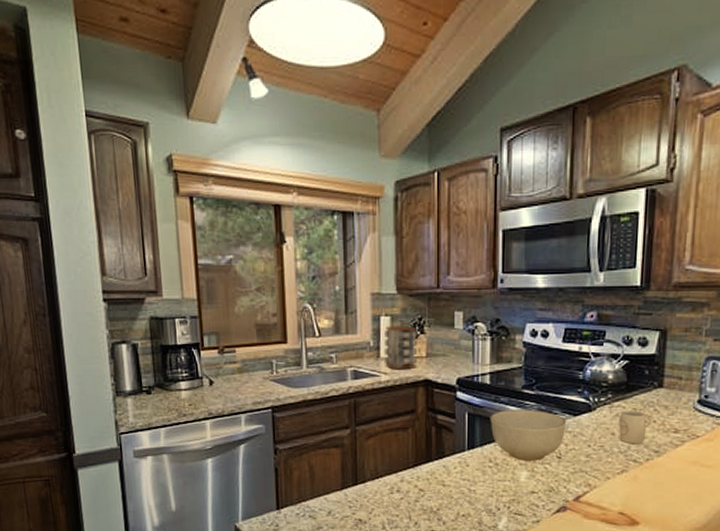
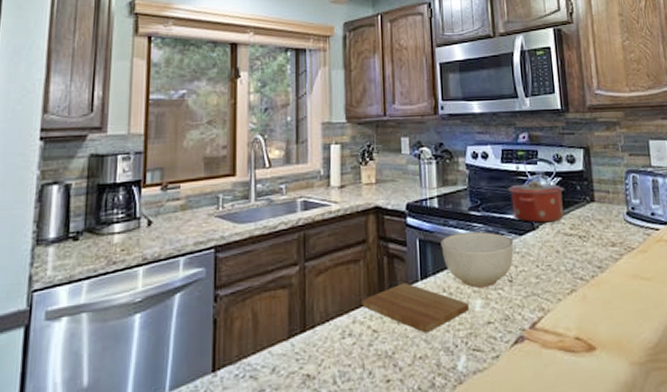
spice rack: present [384,320,418,370] -> none [334,148,368,198]
cutting board: none [409,451,514,496] -> present [361,282,469,334]
casserole: none [566,362,631,405] -> present [507,180,565,223]
mug: present [618,411,647,444] -> none [560,226,587,261]

